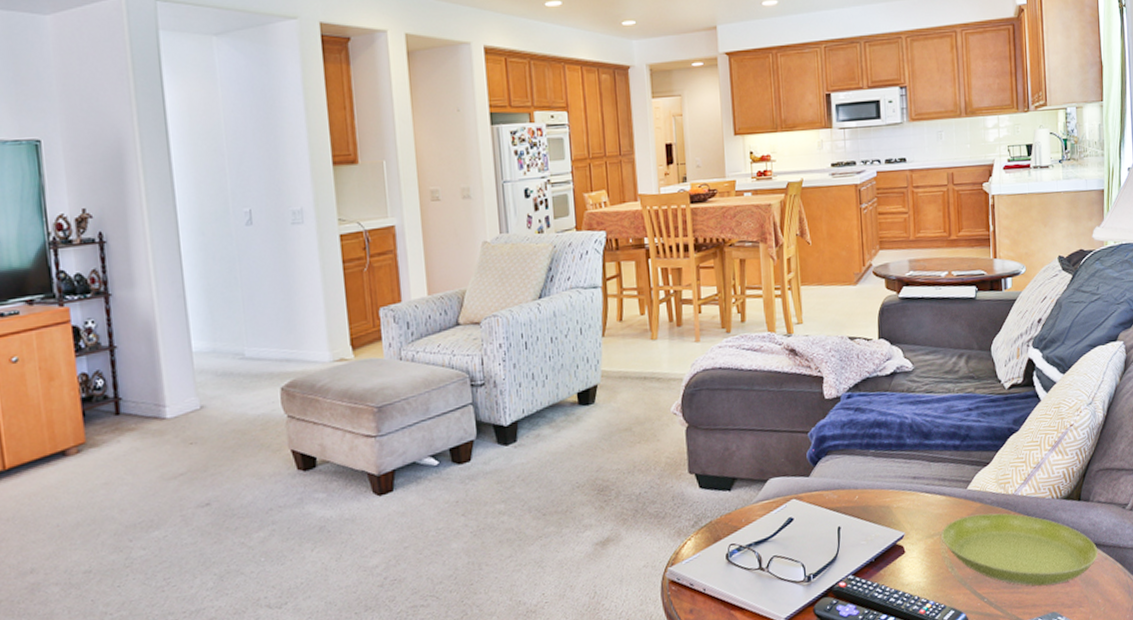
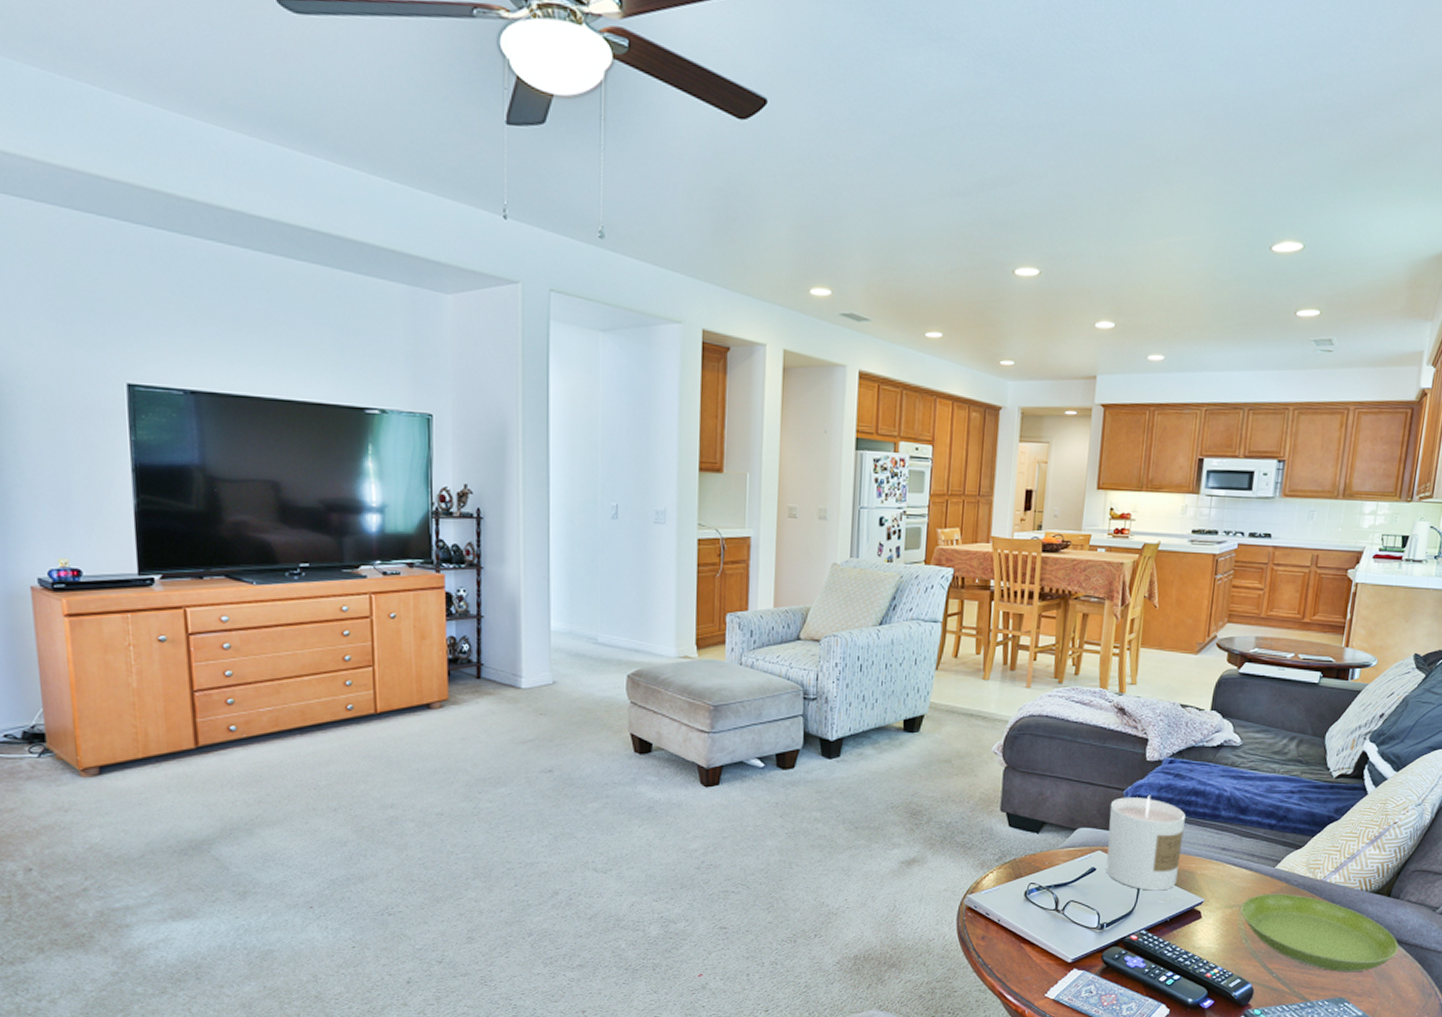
candle: none [797,433,875,533] -> present [1106,795,1186,891]

